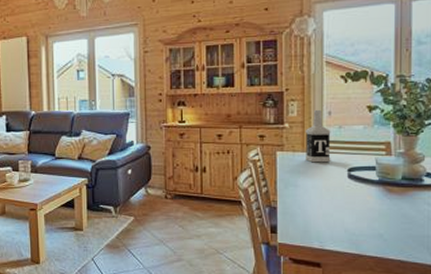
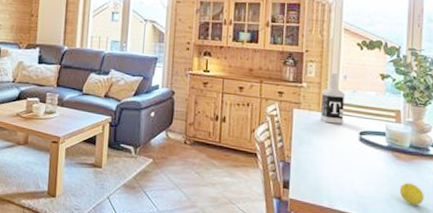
fruit: none [392,215,419,238] -> present [399,182,424,205]

